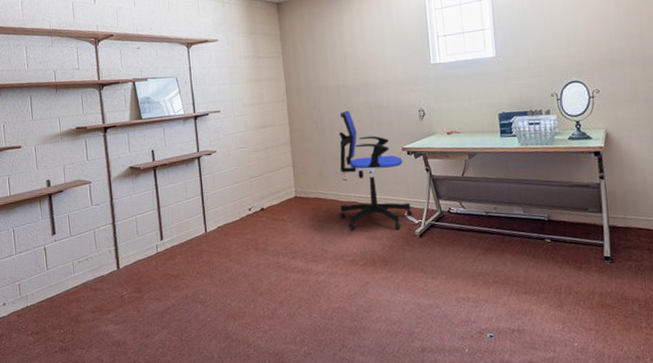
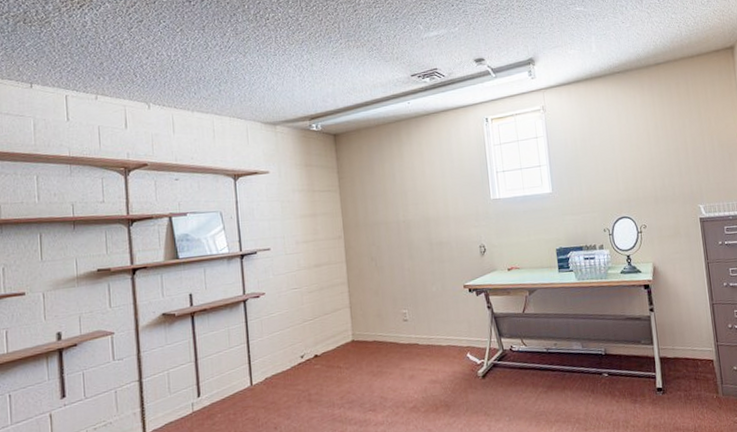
office chair: present [338,111,413,230] -> none [398,247,475,374]

